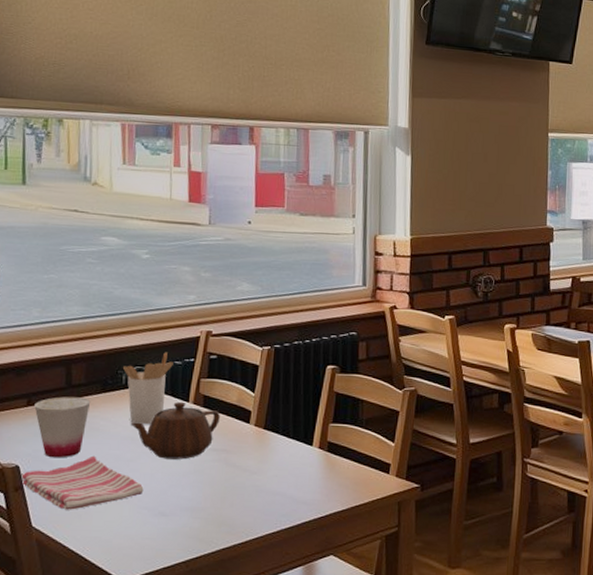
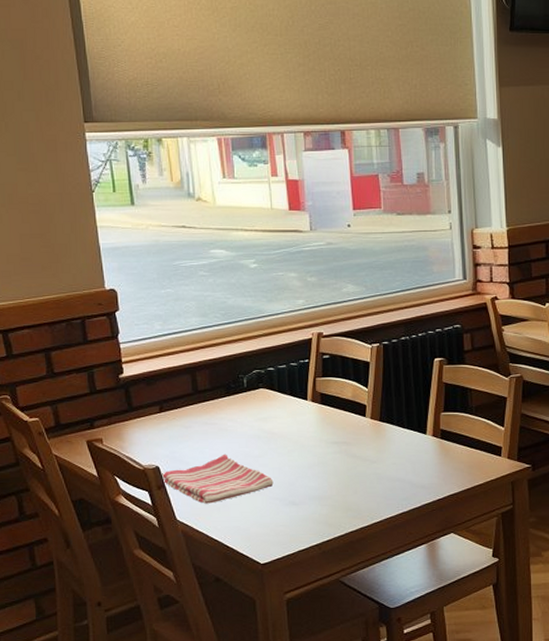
cup: present [34,396,91,458] -> none [166,401,217,458]
utensil holder: present [123,352,173,425] -> none [244,355,289,424]
teapot: present [131,401,220,460] -> none [256,400,337,454]

